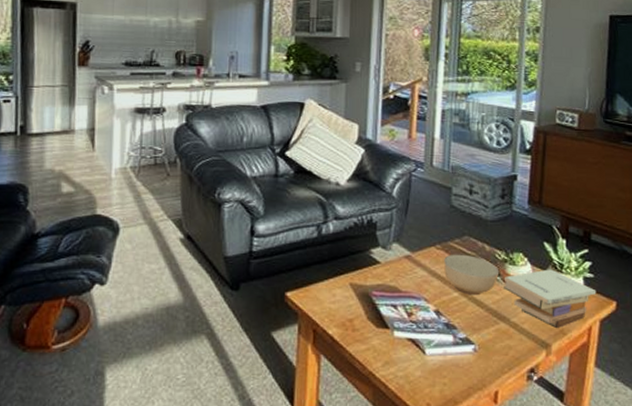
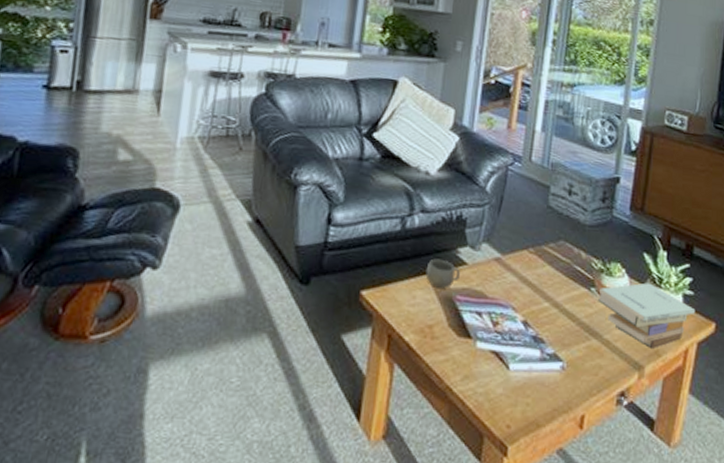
mug: none [343,260,374,286] -> present [425,258,460,288]
bowl: present [444,254,500,296] -> none [536,259,595,307]

